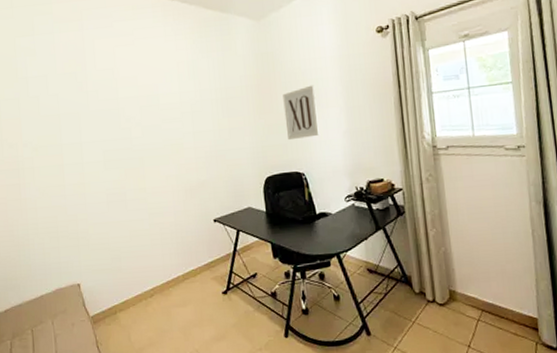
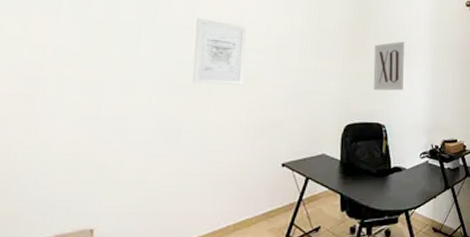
wall art: none [120,98,169,158] -> present [192,18,247,85]

